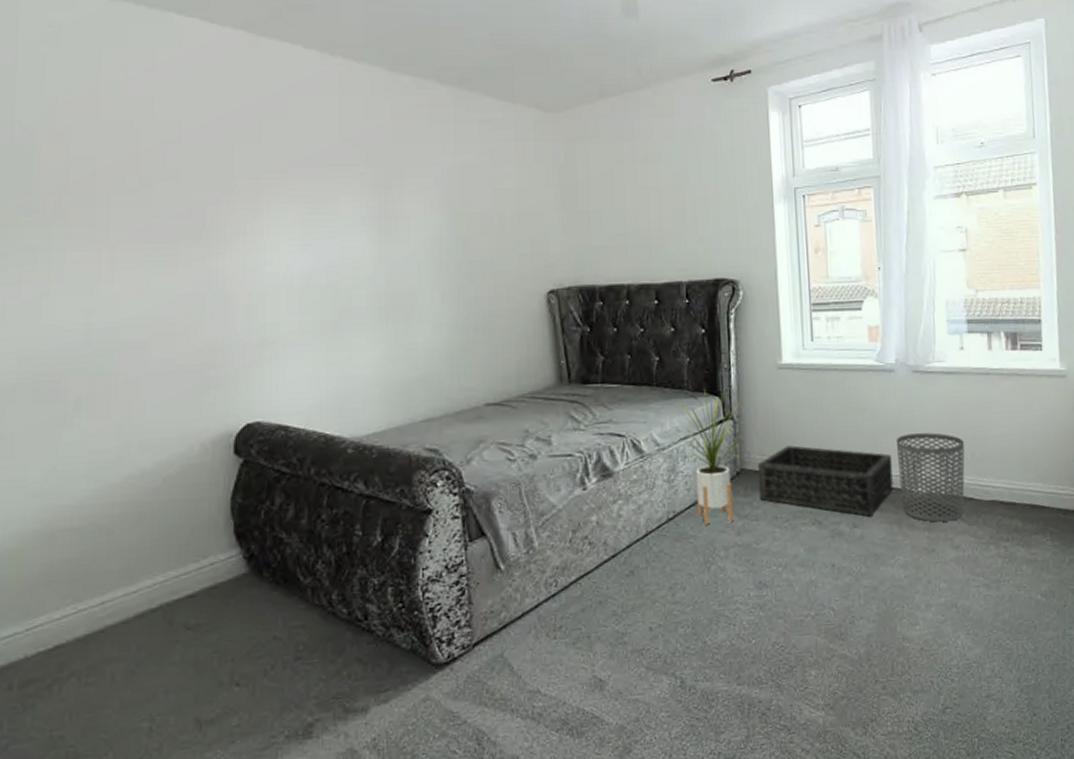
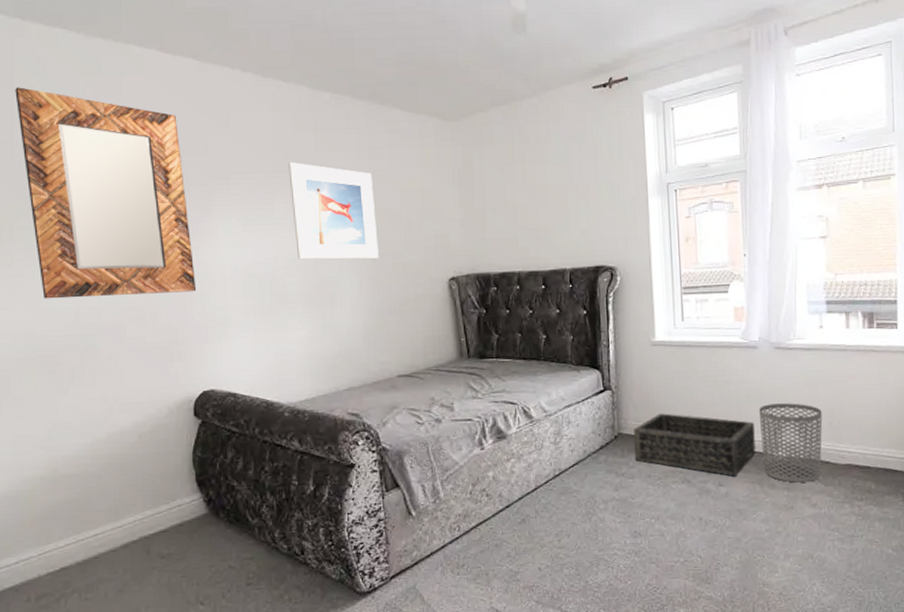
home mirror: none [19,56,242,312] -> present [15,87,197,299]
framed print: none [359,154,465,269] -> present [289,162,379,260]
house plant: present [677,390,742,525] -> none [562,364,619,481]

